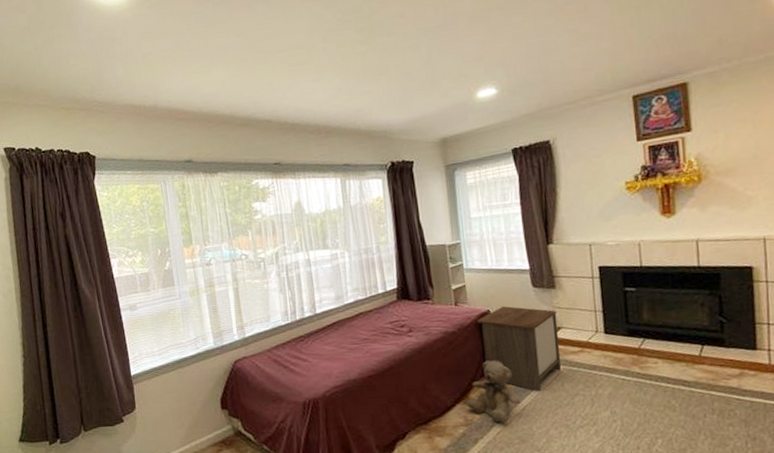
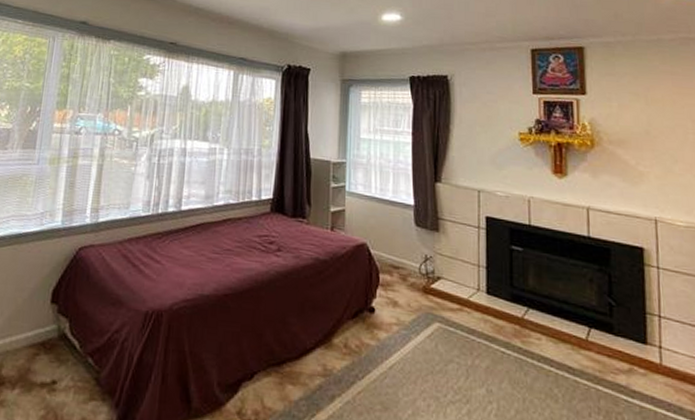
teddy bear: present [465,360,521,423] -> none [327,301,388,380]
nightstand: present [477,306,561,392] -> none [352,240,437,350]

